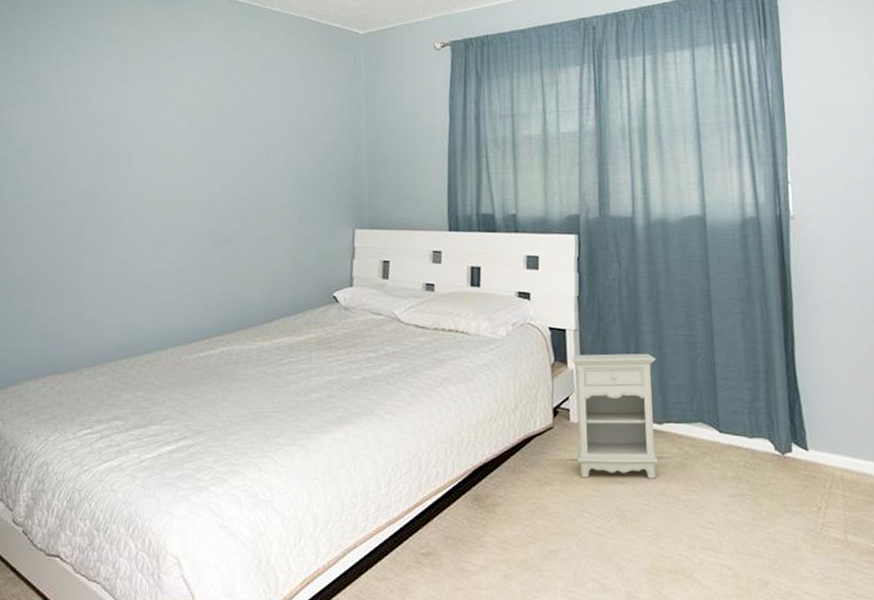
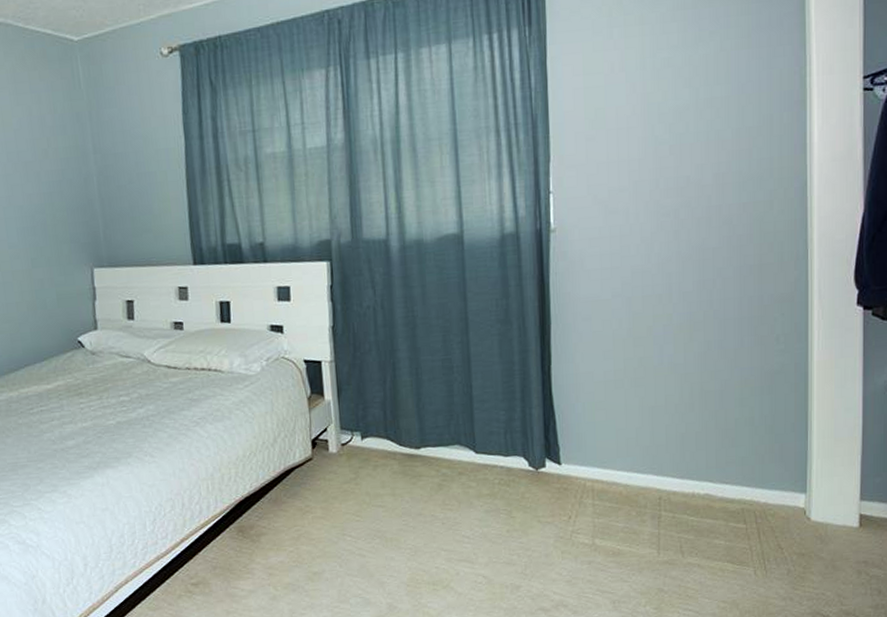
nightstand: present [572,353,659,479] -> none [328,380,417,505]

